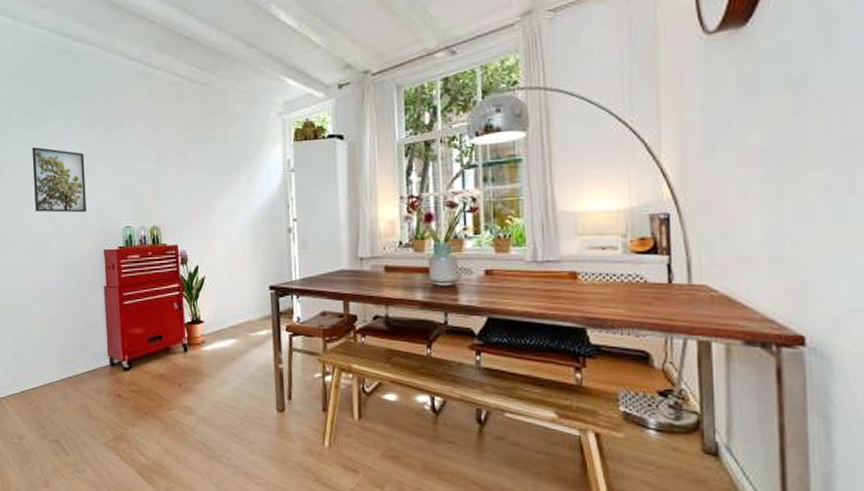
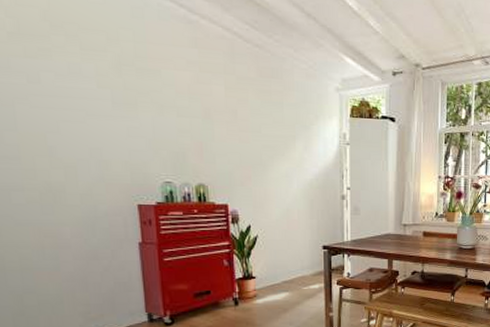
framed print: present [32,147,87,213] -> none [28,79,113,163]

